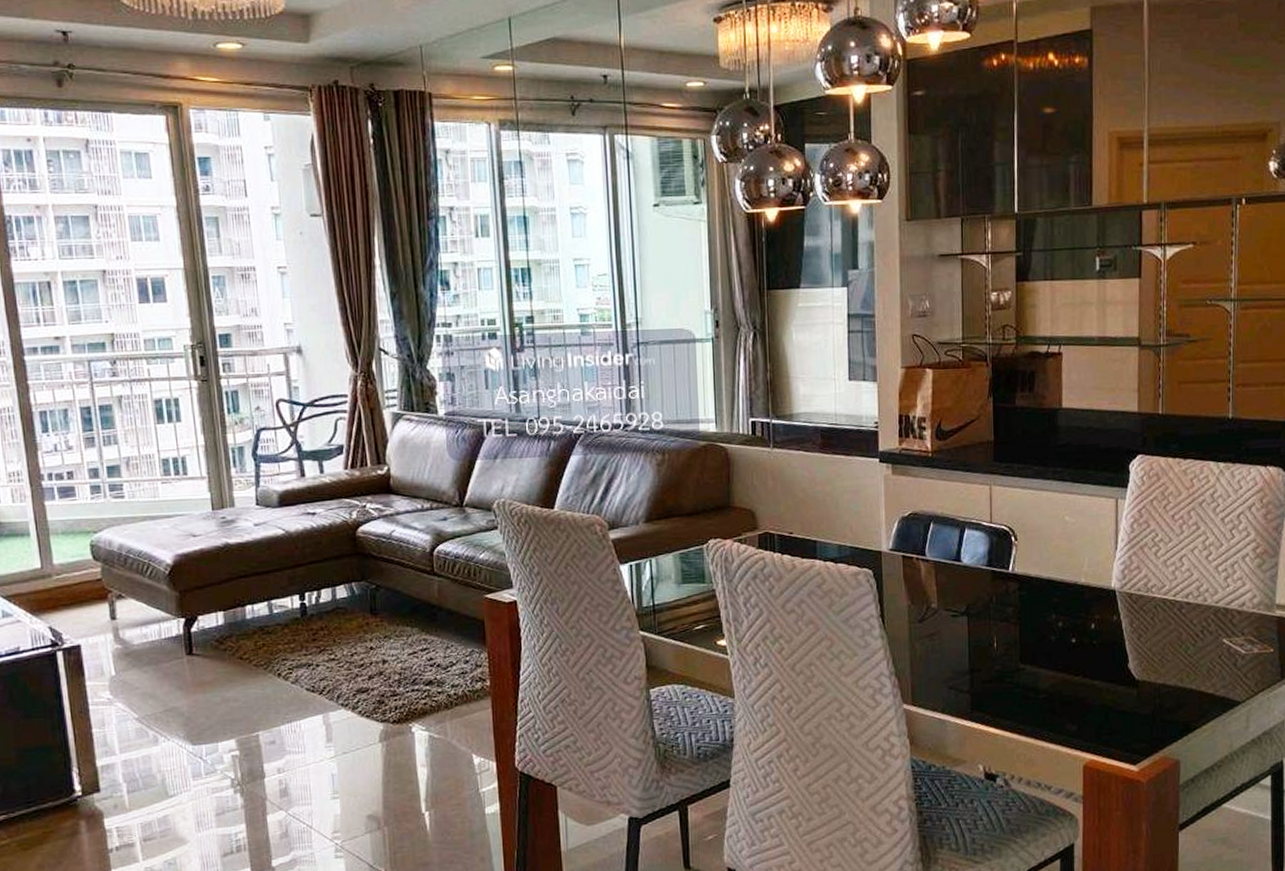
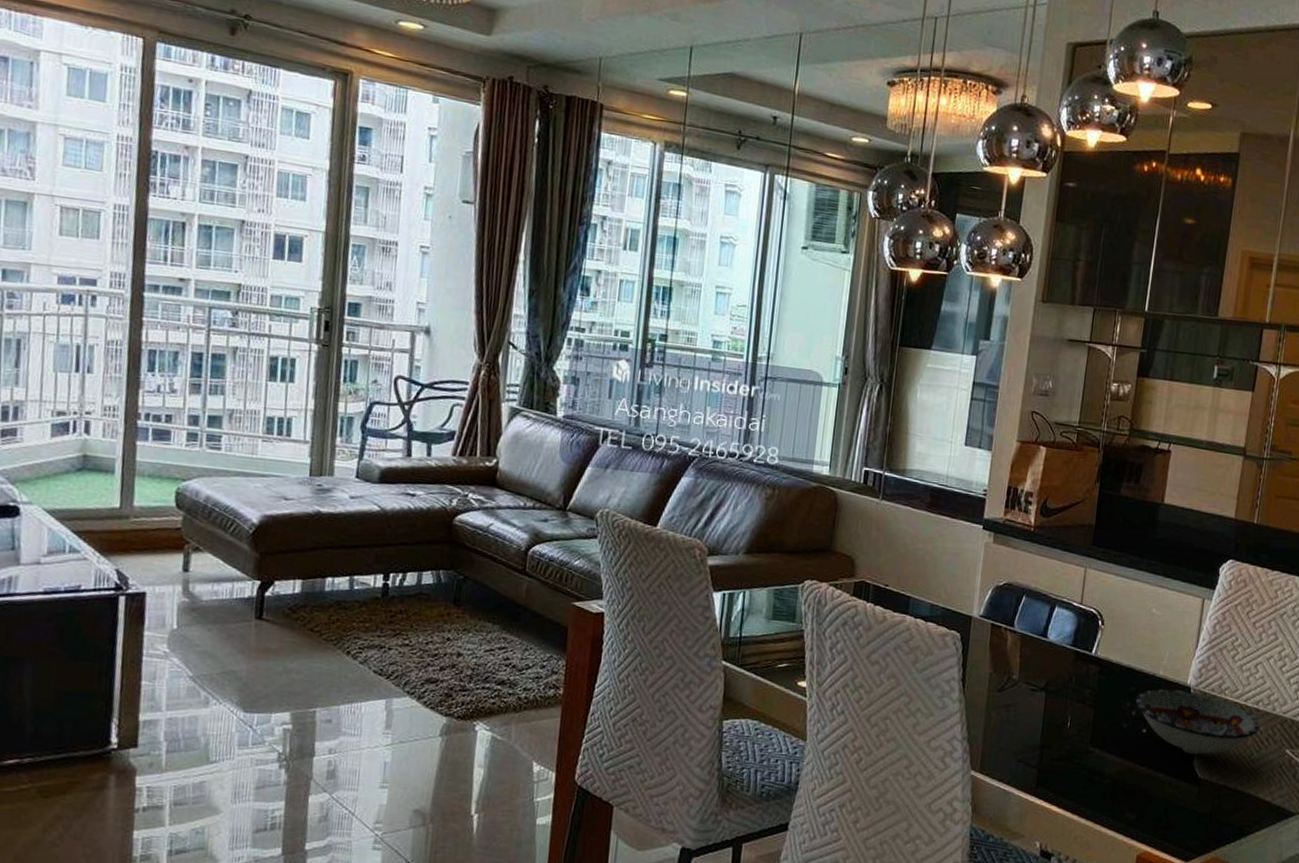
bowl: none [1060,594,1192,657] -> present [1135,689,1259,754]

